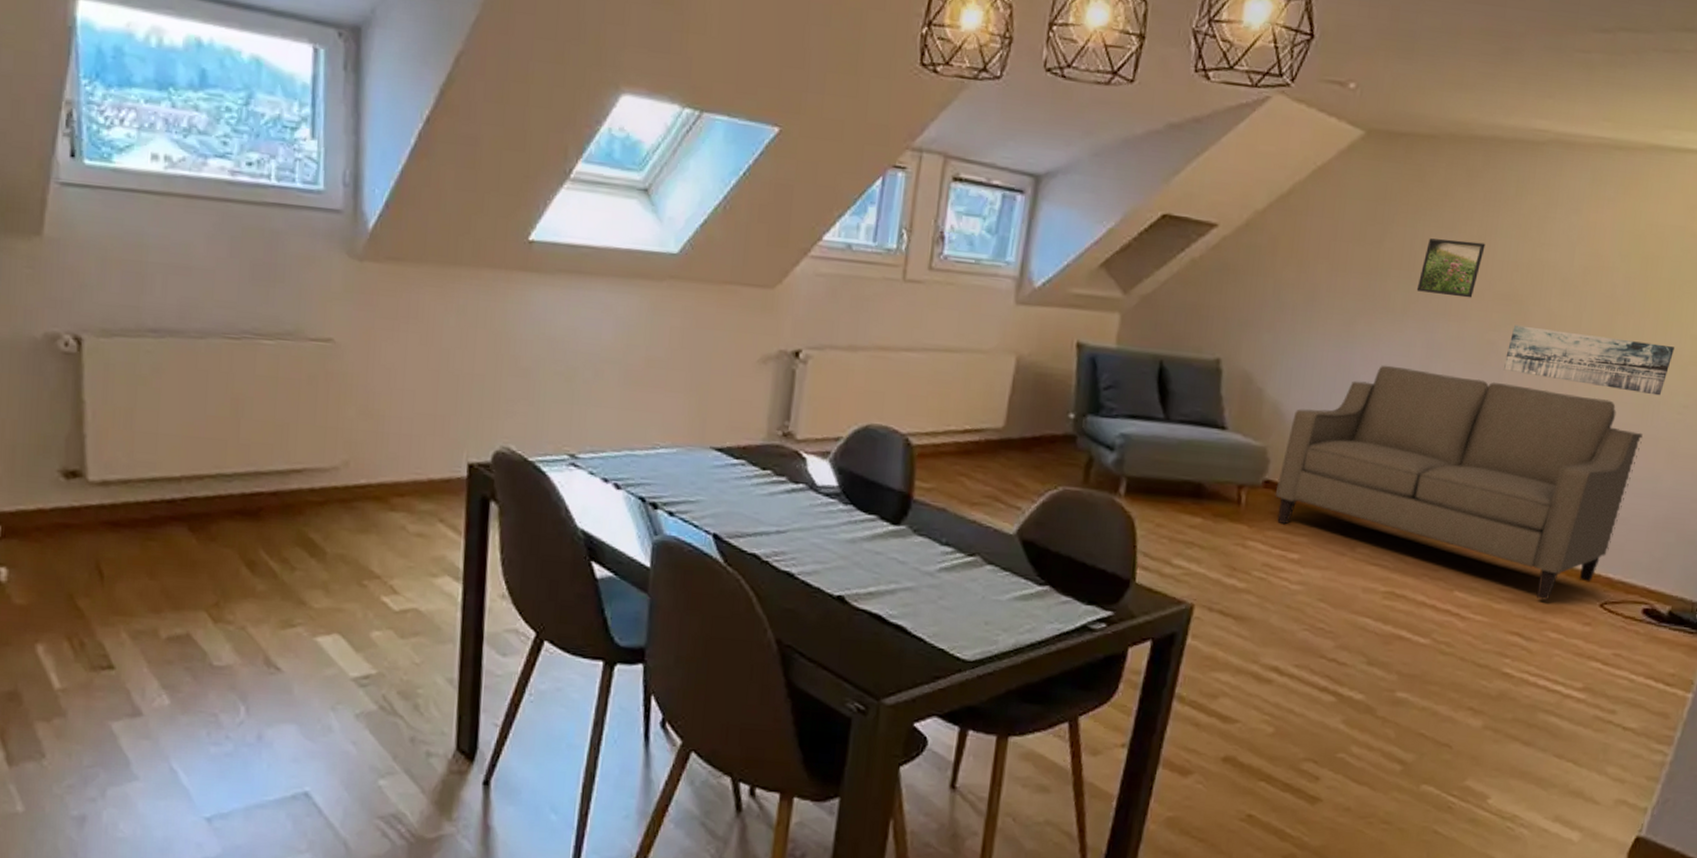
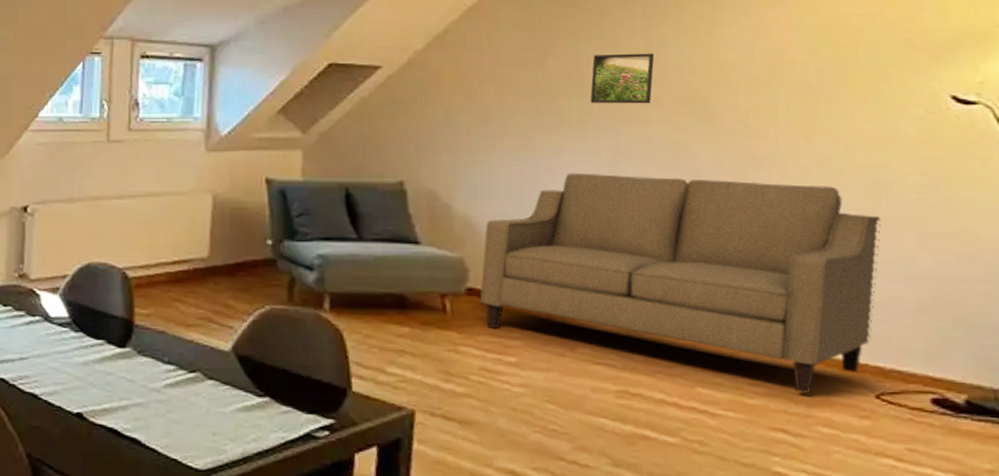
wall art: present [1503,325,1674,396] -> none [700,123,895,177]

